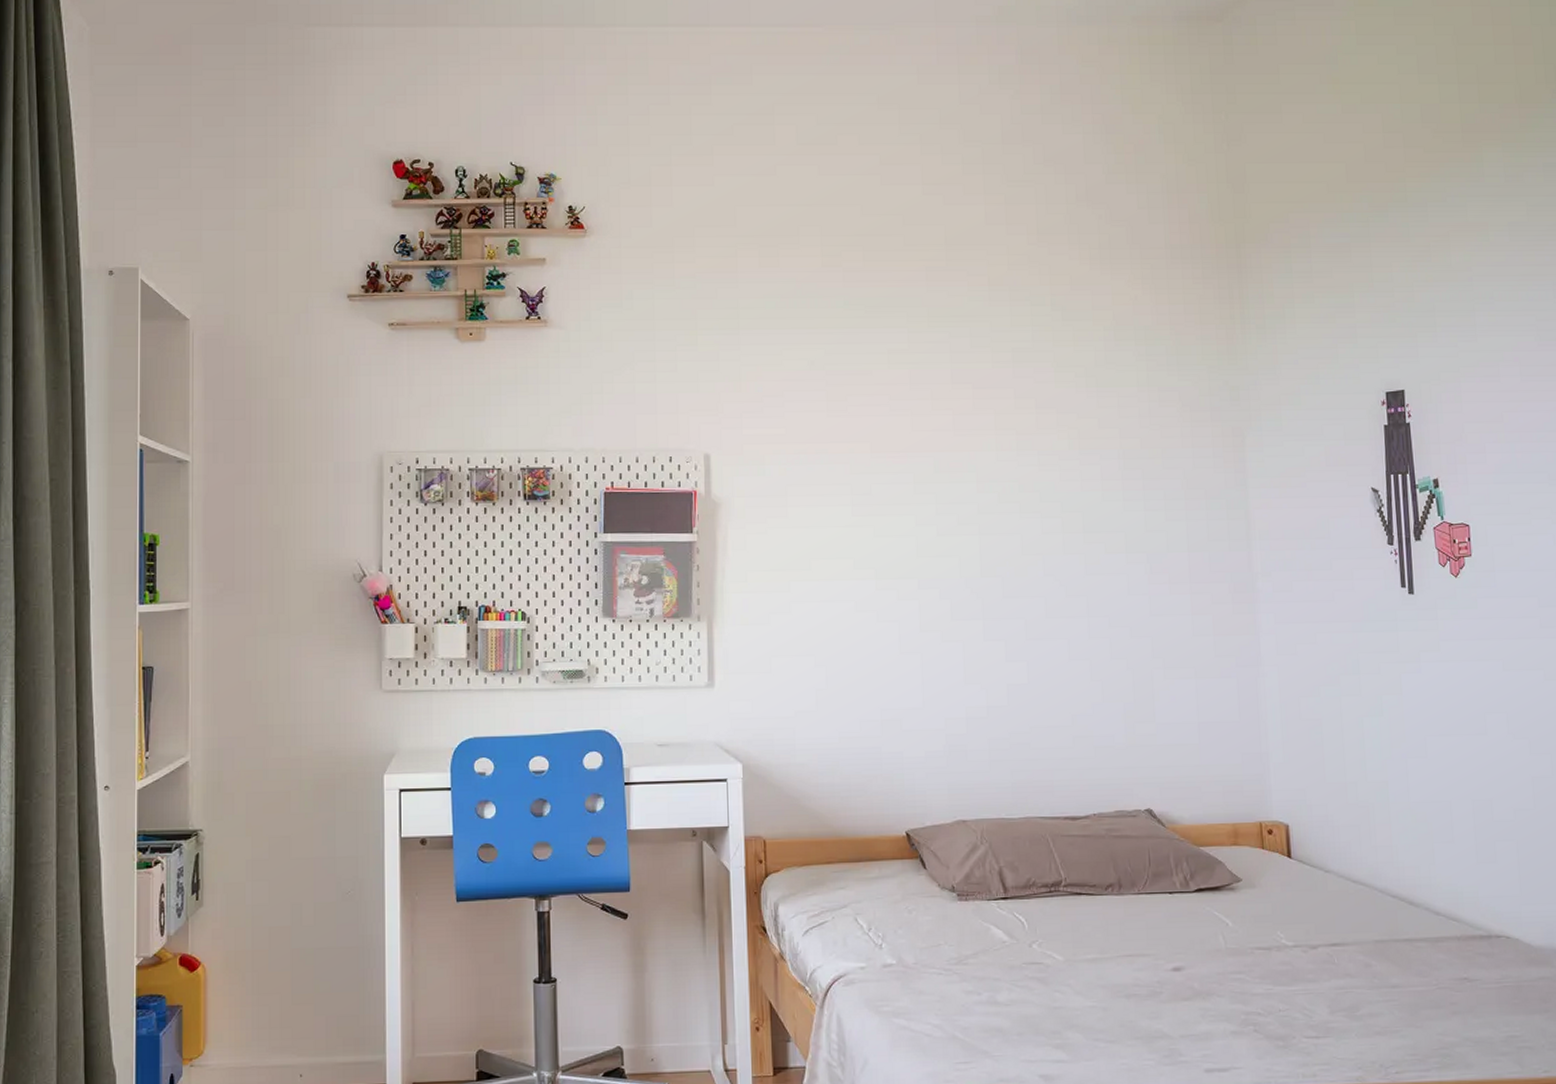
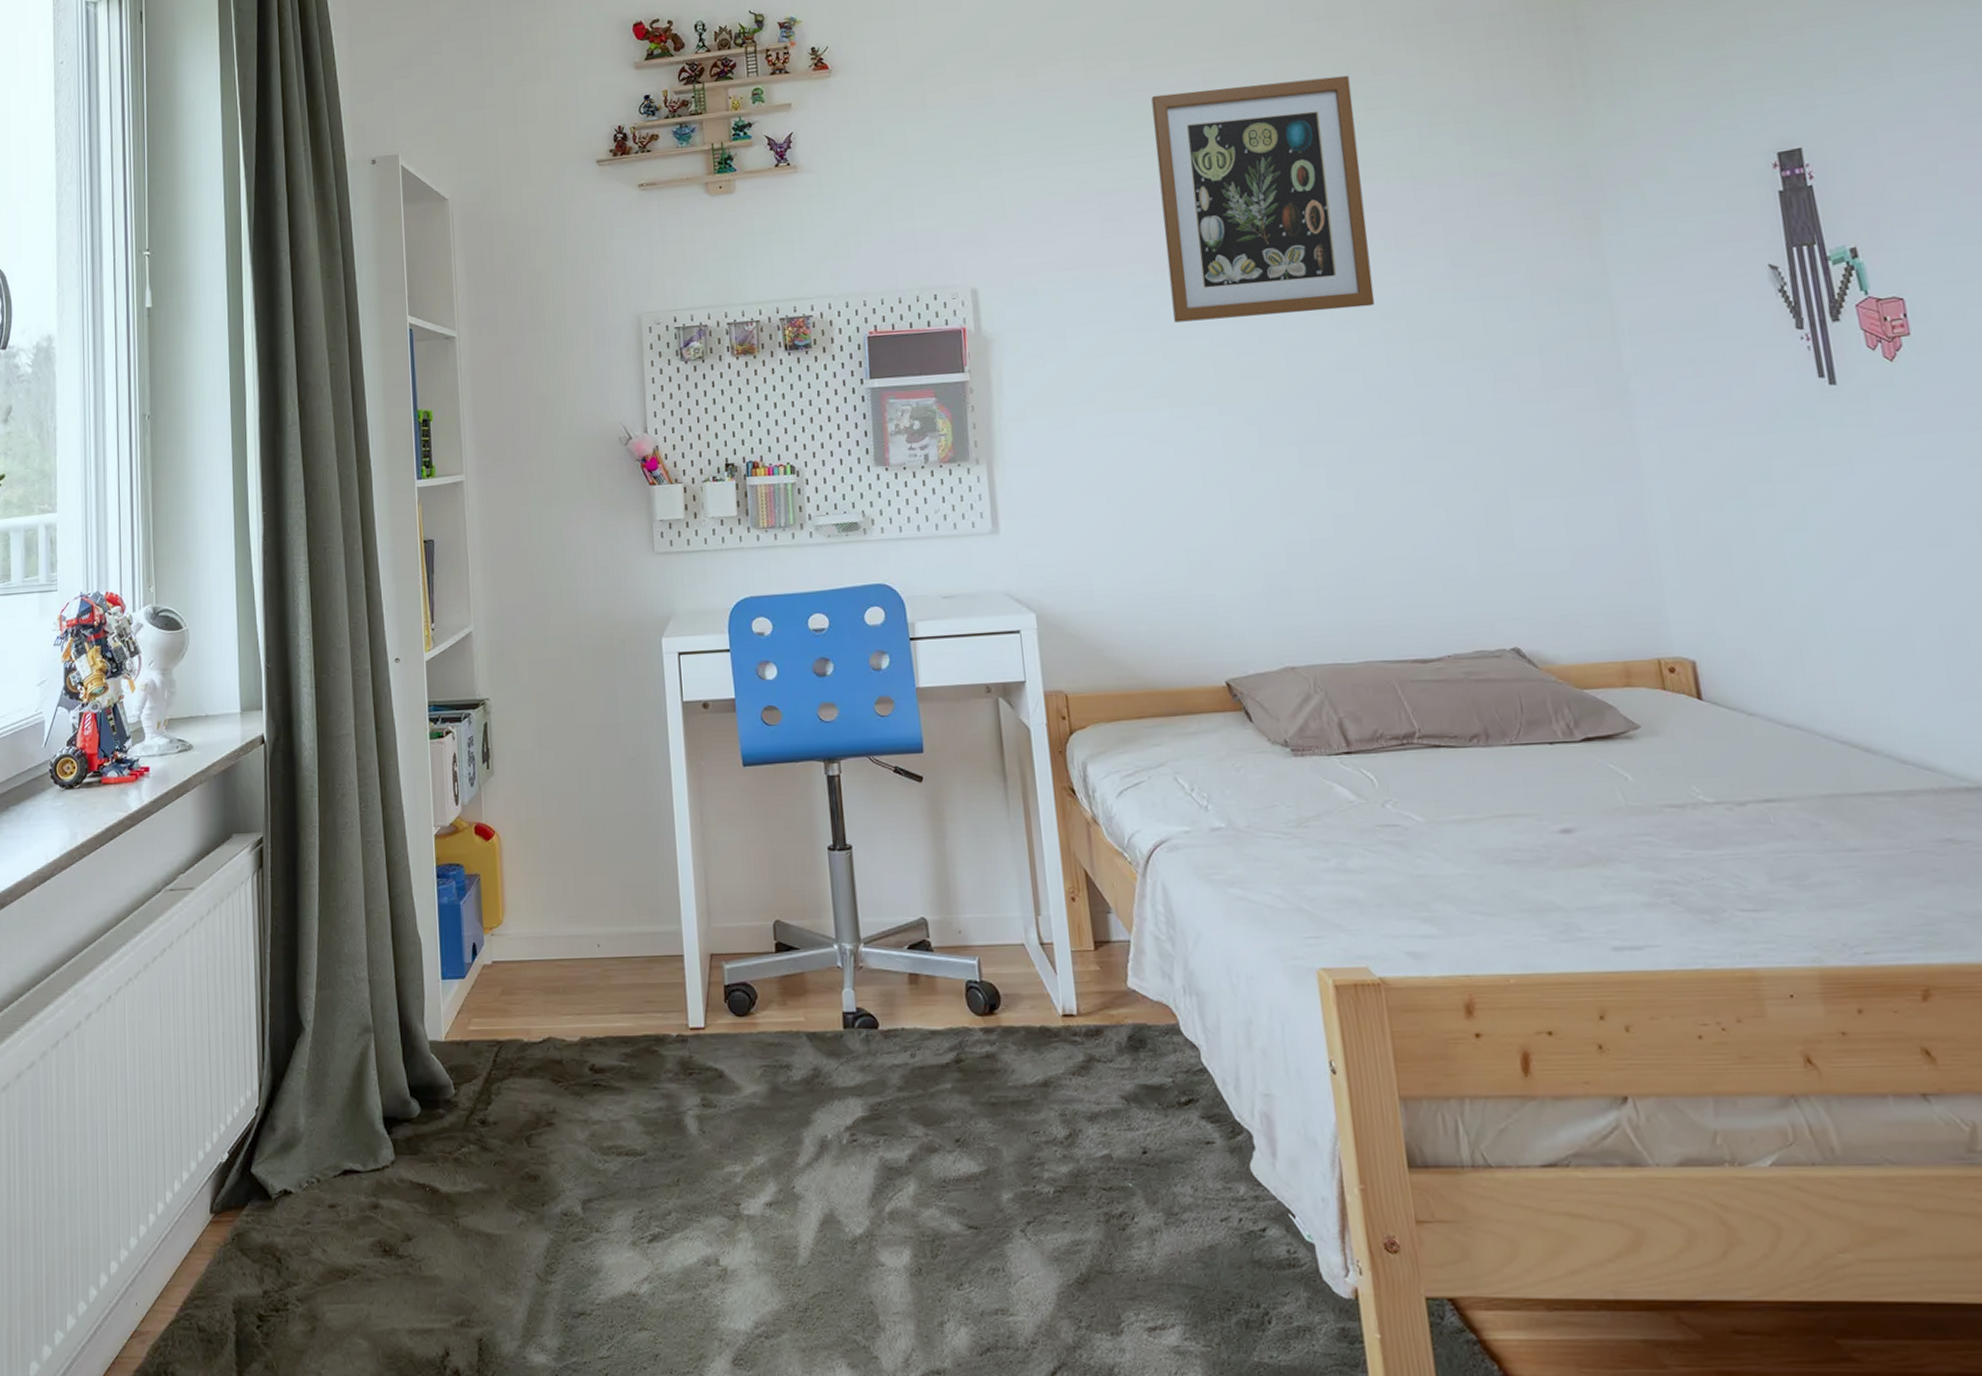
wall art: none [879,287,1058,500] -> present [1151,75,1375,323]

